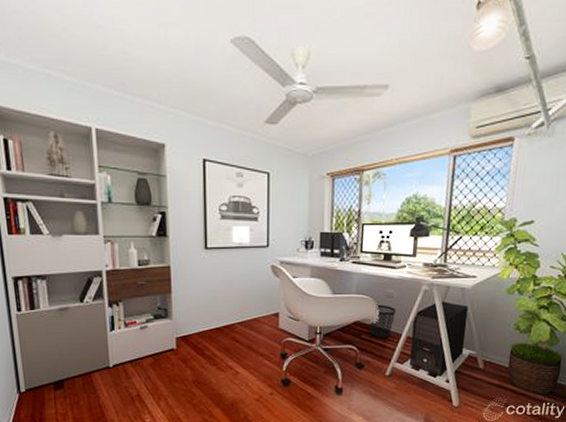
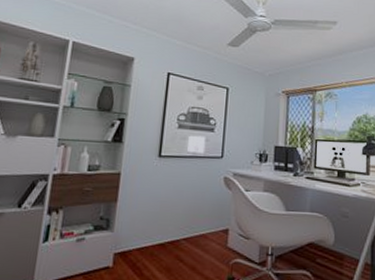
wastebasket: present [369,304,397,338] -> none [324,224,353,263]

